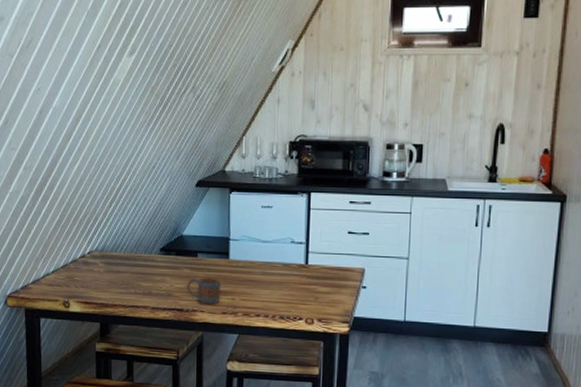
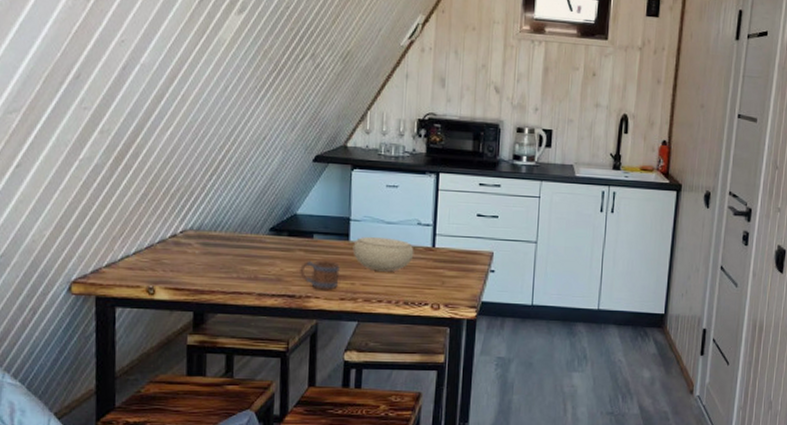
bowl: none [232,254,289,288] -> present [352,236,414,272]

